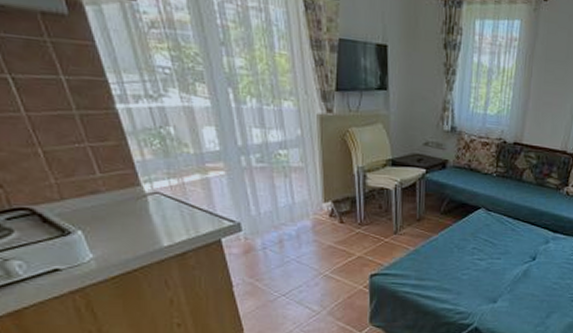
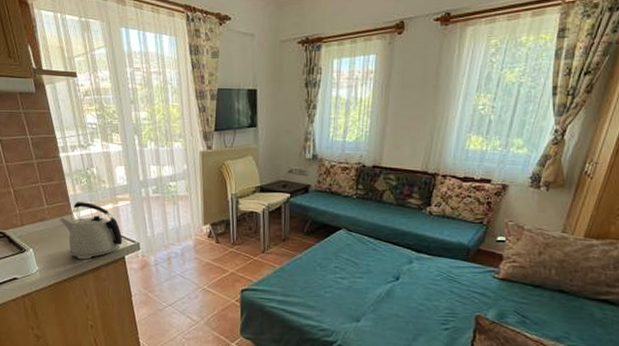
kettle: none [122,170,217,244] -> present [60,202,123,260]

